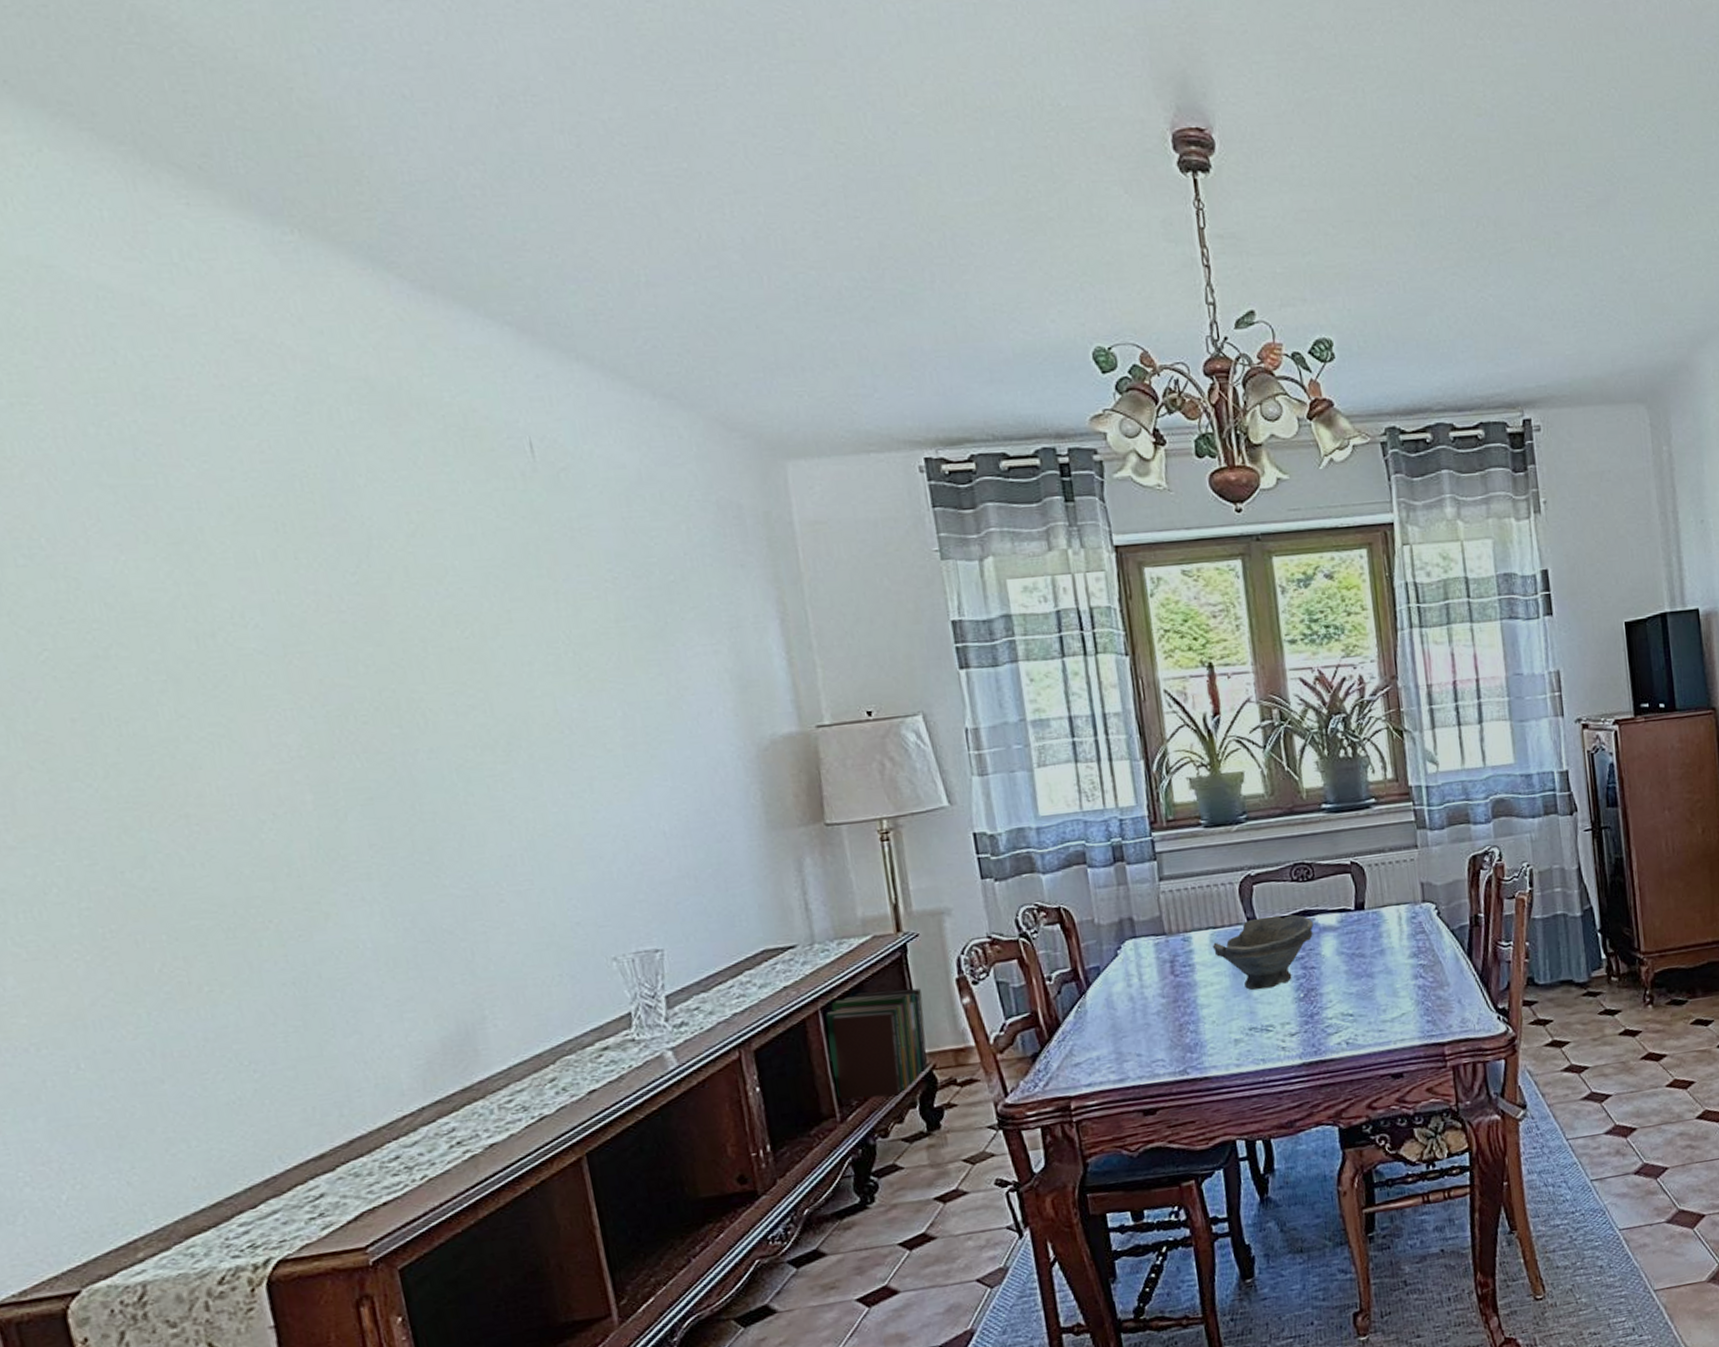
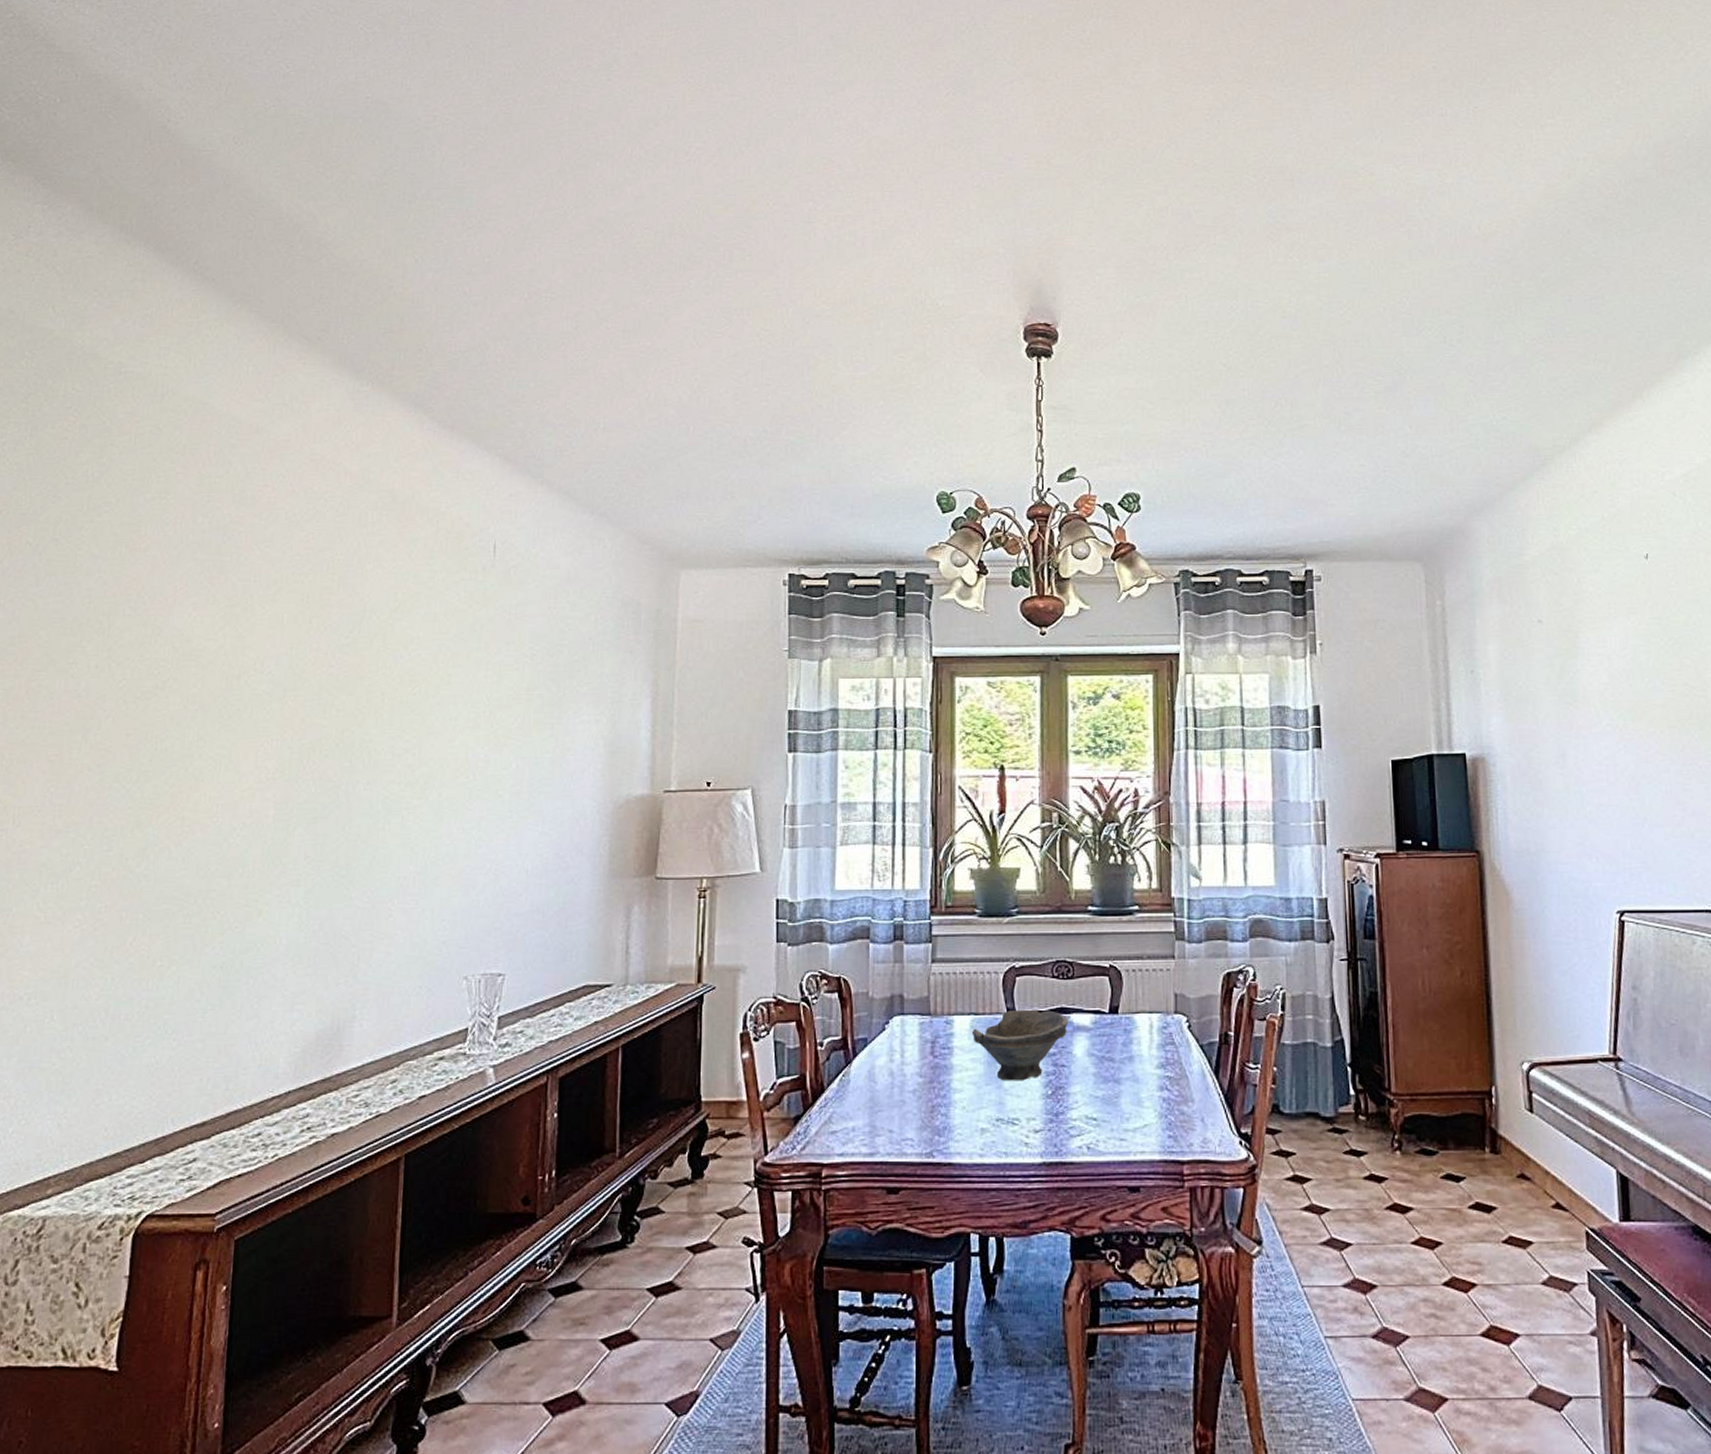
books: present [826,988,928,1100] -> none [619,1035,708,1139]

